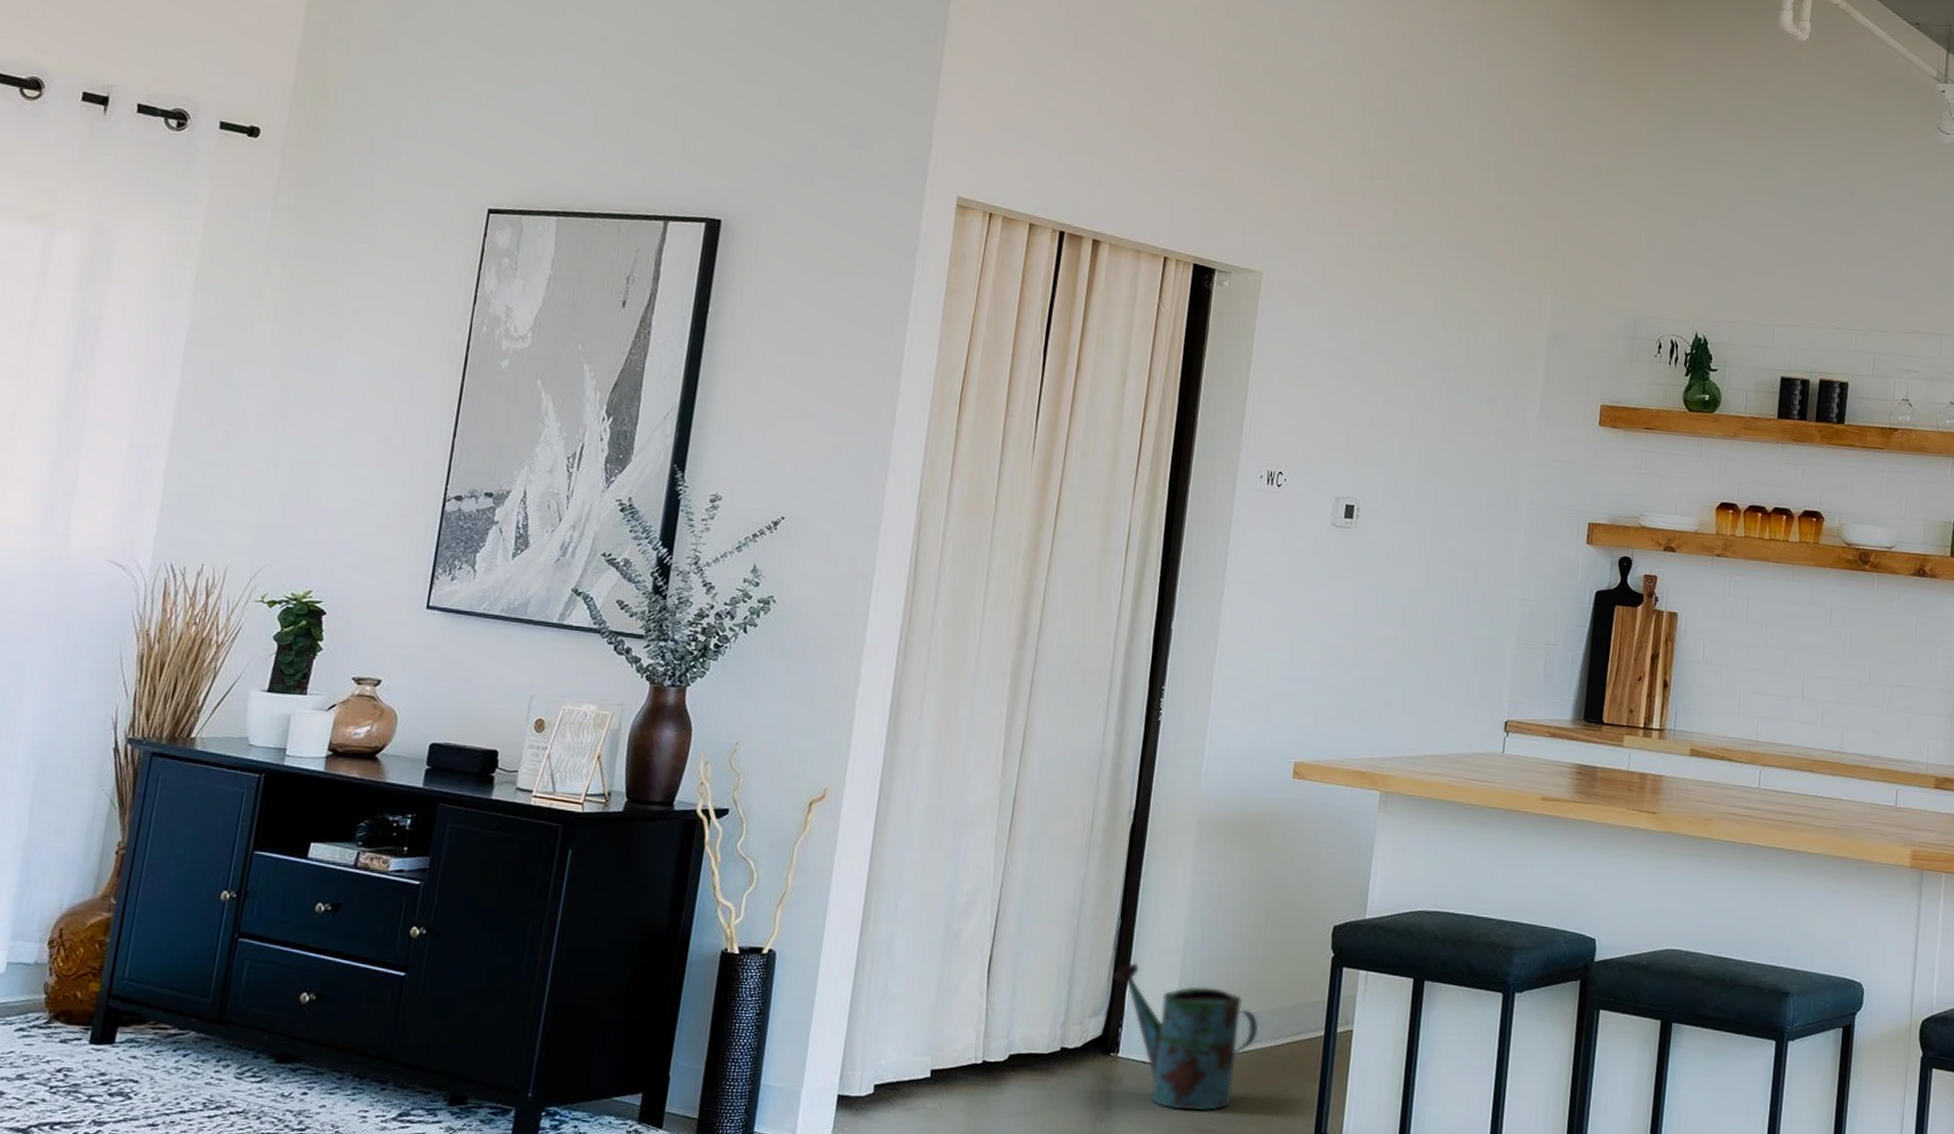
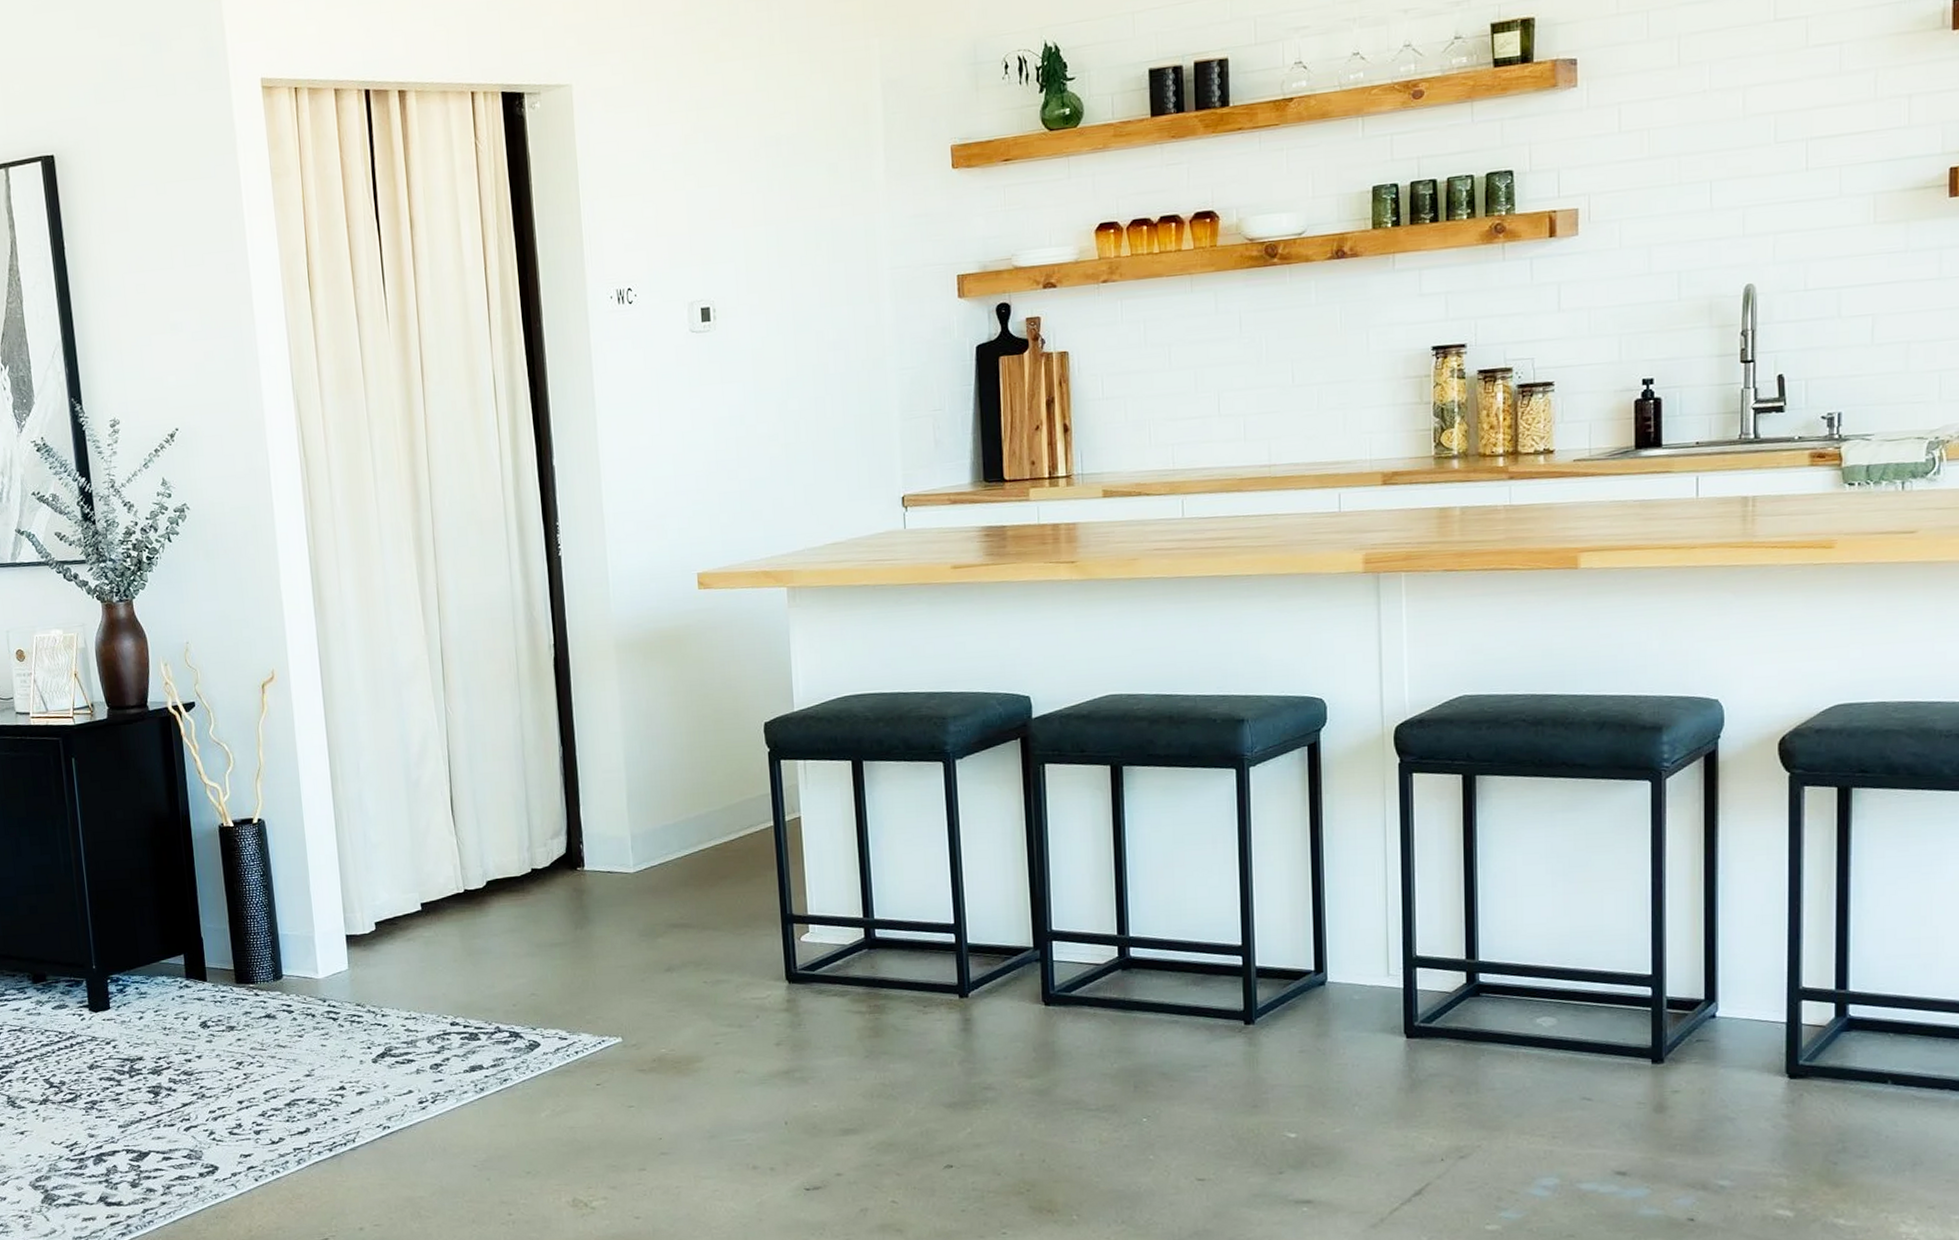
watering can: present [1113,962,1259,1111] -> none [565,784,711,910]

